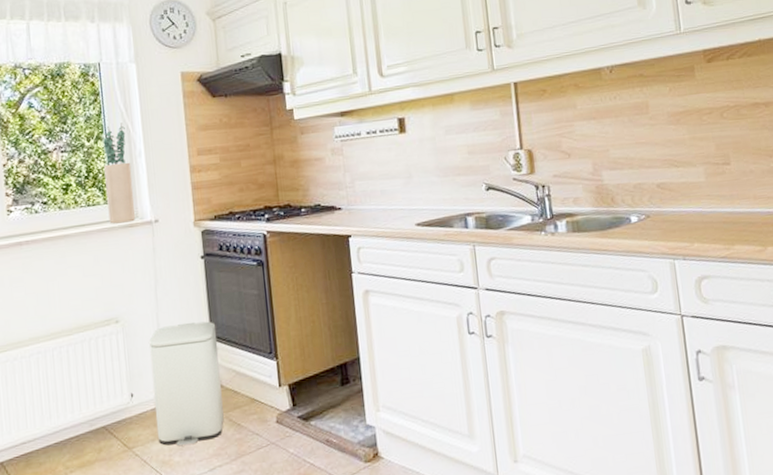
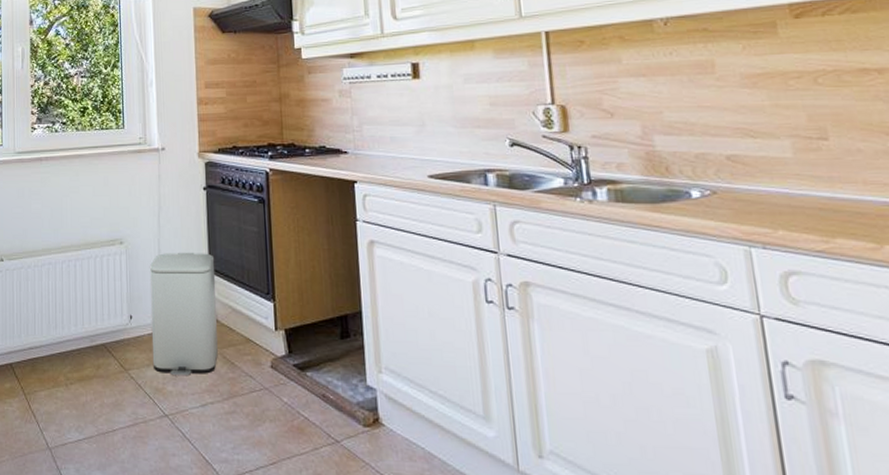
vase: present [103,122,136,224] -> none [118,53,145,148]

